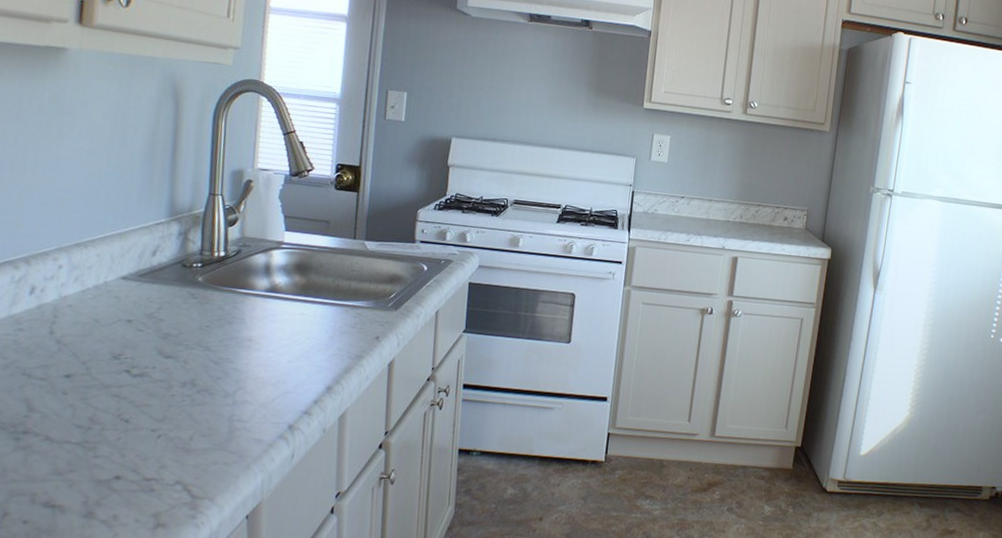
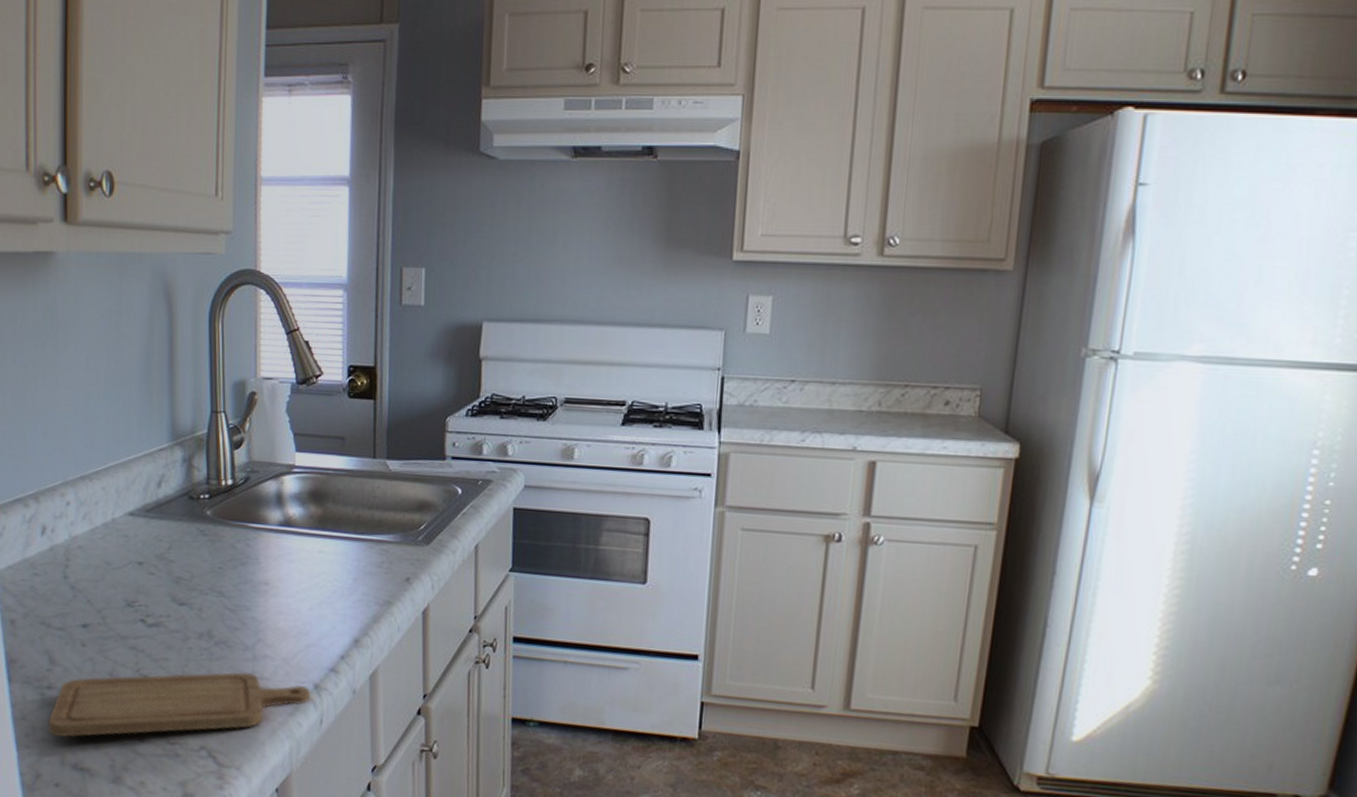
chopping board: none [21,415,285,478] -> present [49,671,311,738]

